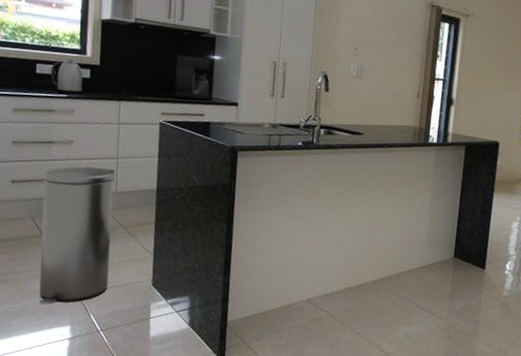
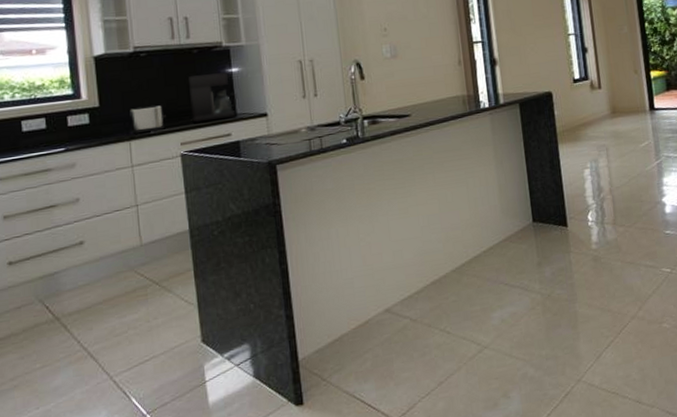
pedal bin: present [38,167,115,305] -> none [48,220,148,403]
kettle: present [50,60,83,94] -> none [40,108,83,148]
toaster: none [122,72,153,98] -> present [129,104,166,134]

